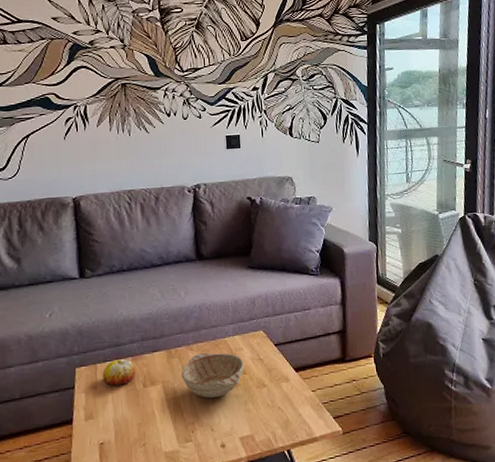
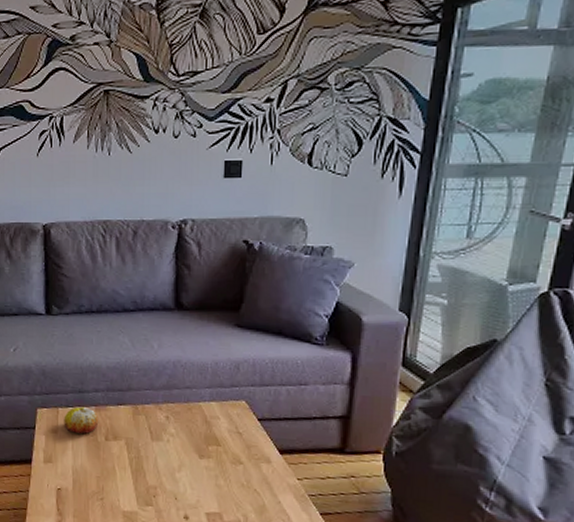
decorative bowl: present [181,353,244,398] -> none [146,415,219,466]

